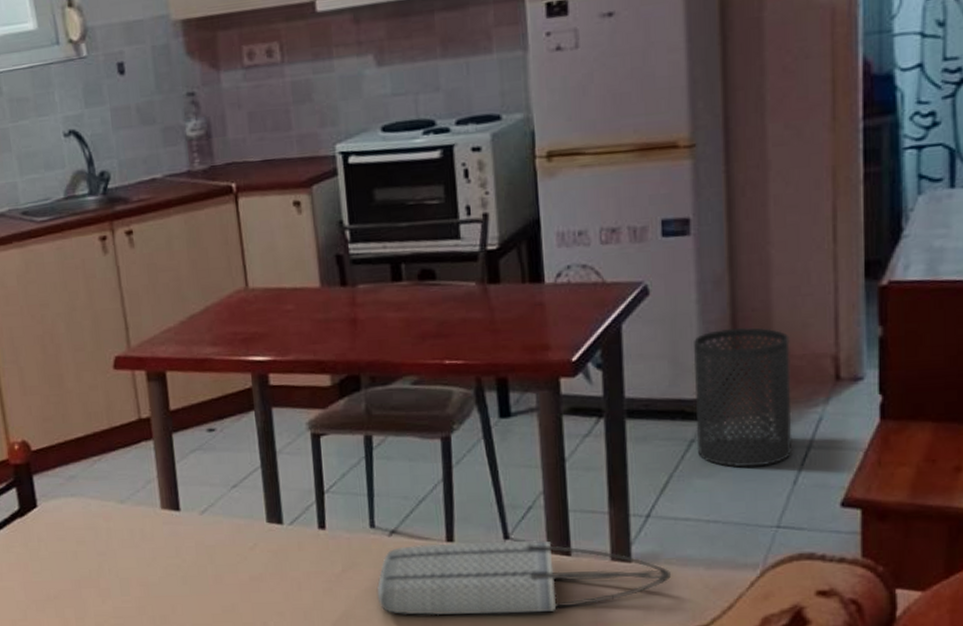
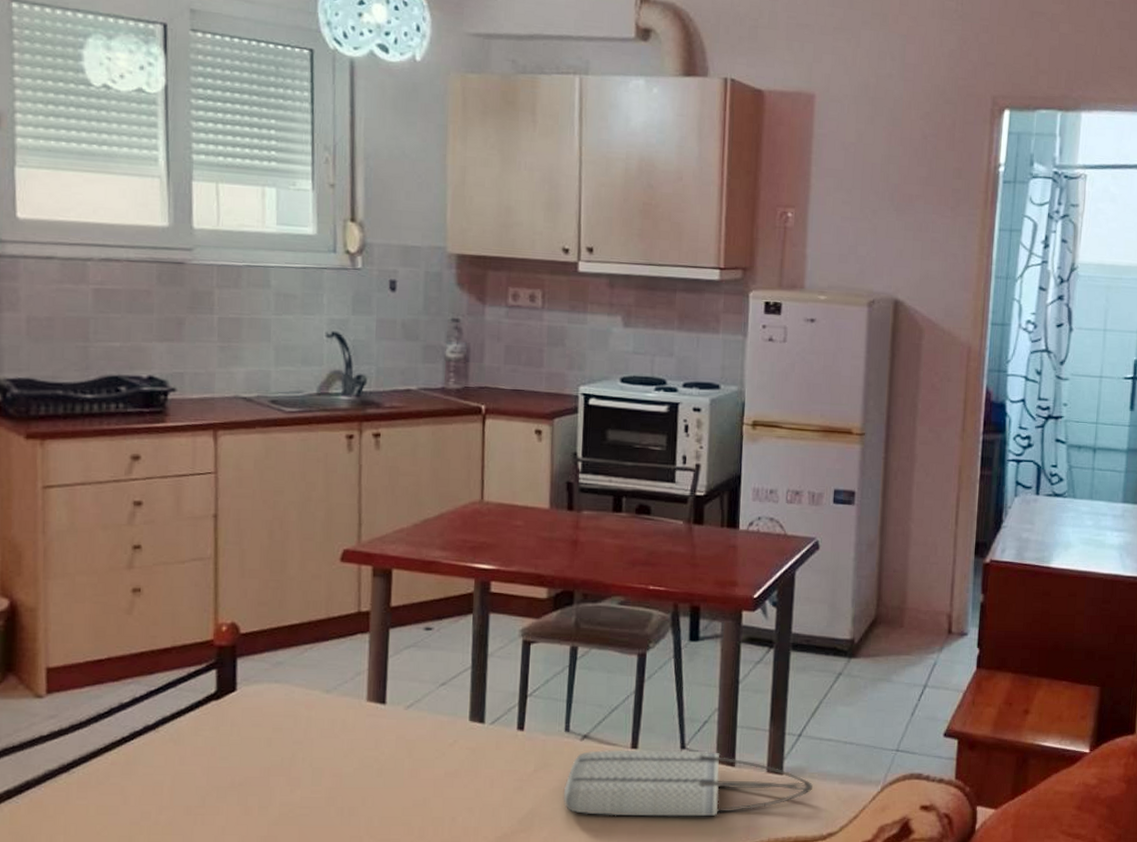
trash can: present [693,327,793,467] -> none [843,583,919,699]

